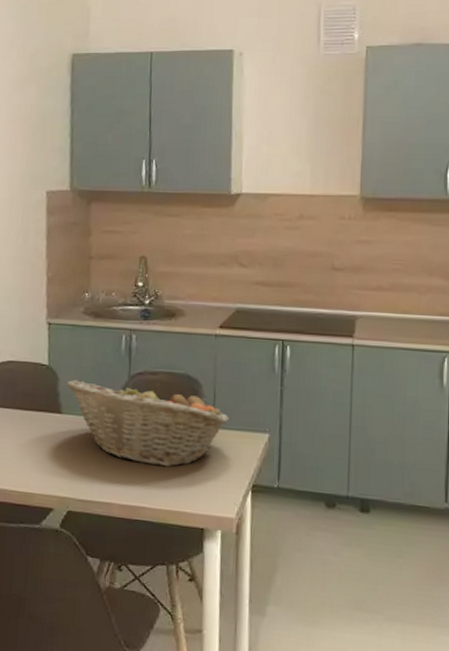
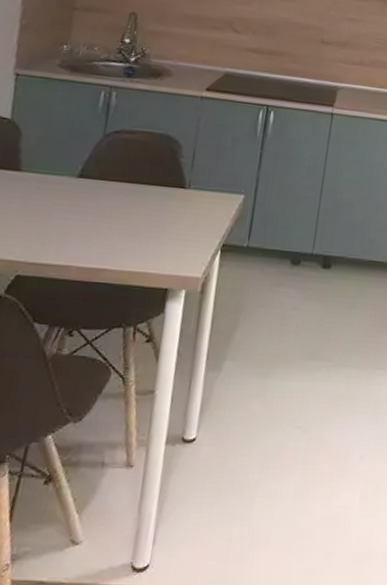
fruit basket: present [66,379,229,467] -> none [30,135,206,228]

